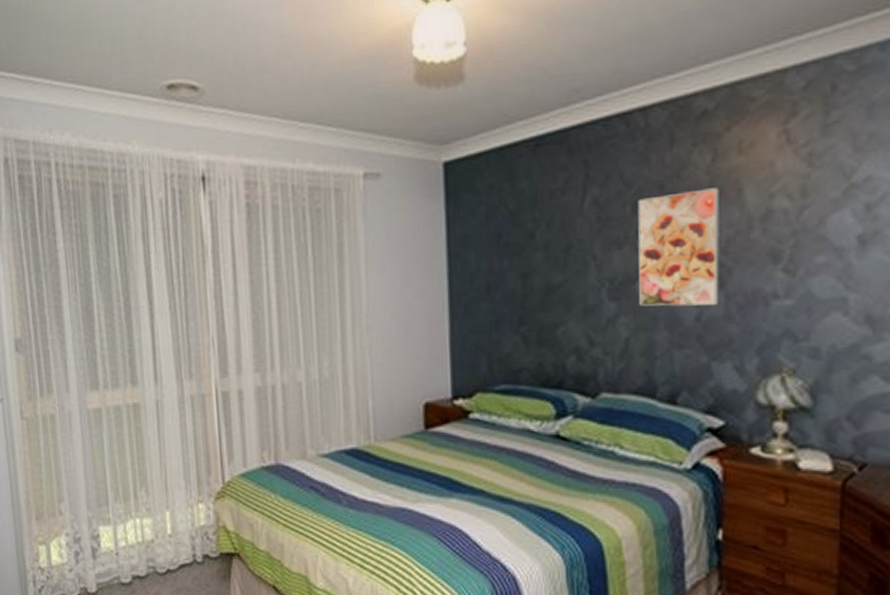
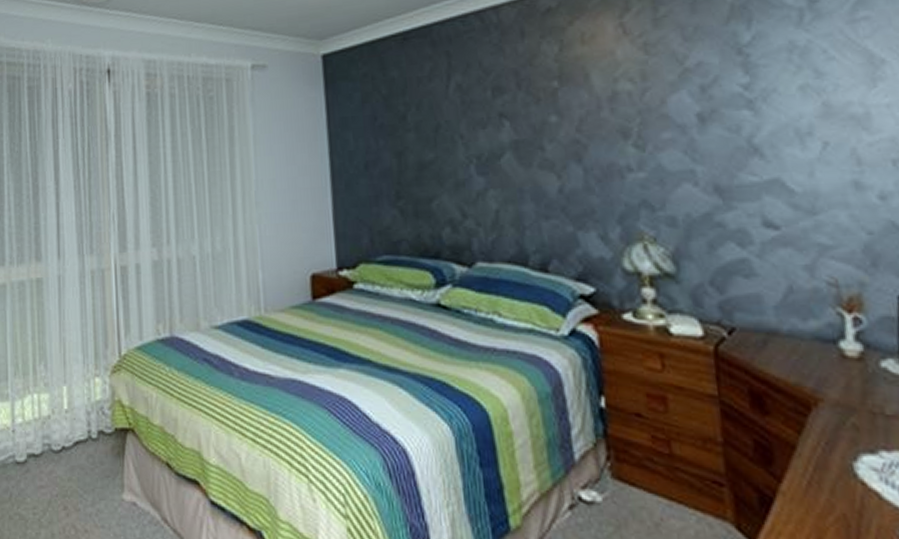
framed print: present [638,188,720,306] -> none [496,73,579,180]

